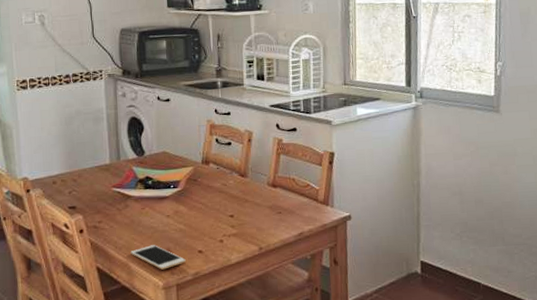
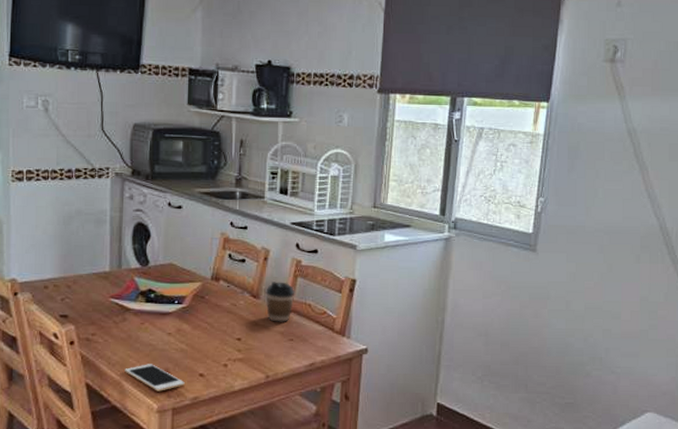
coffee cup: none [252,160,279,198] -> present [265,282,295,322]

